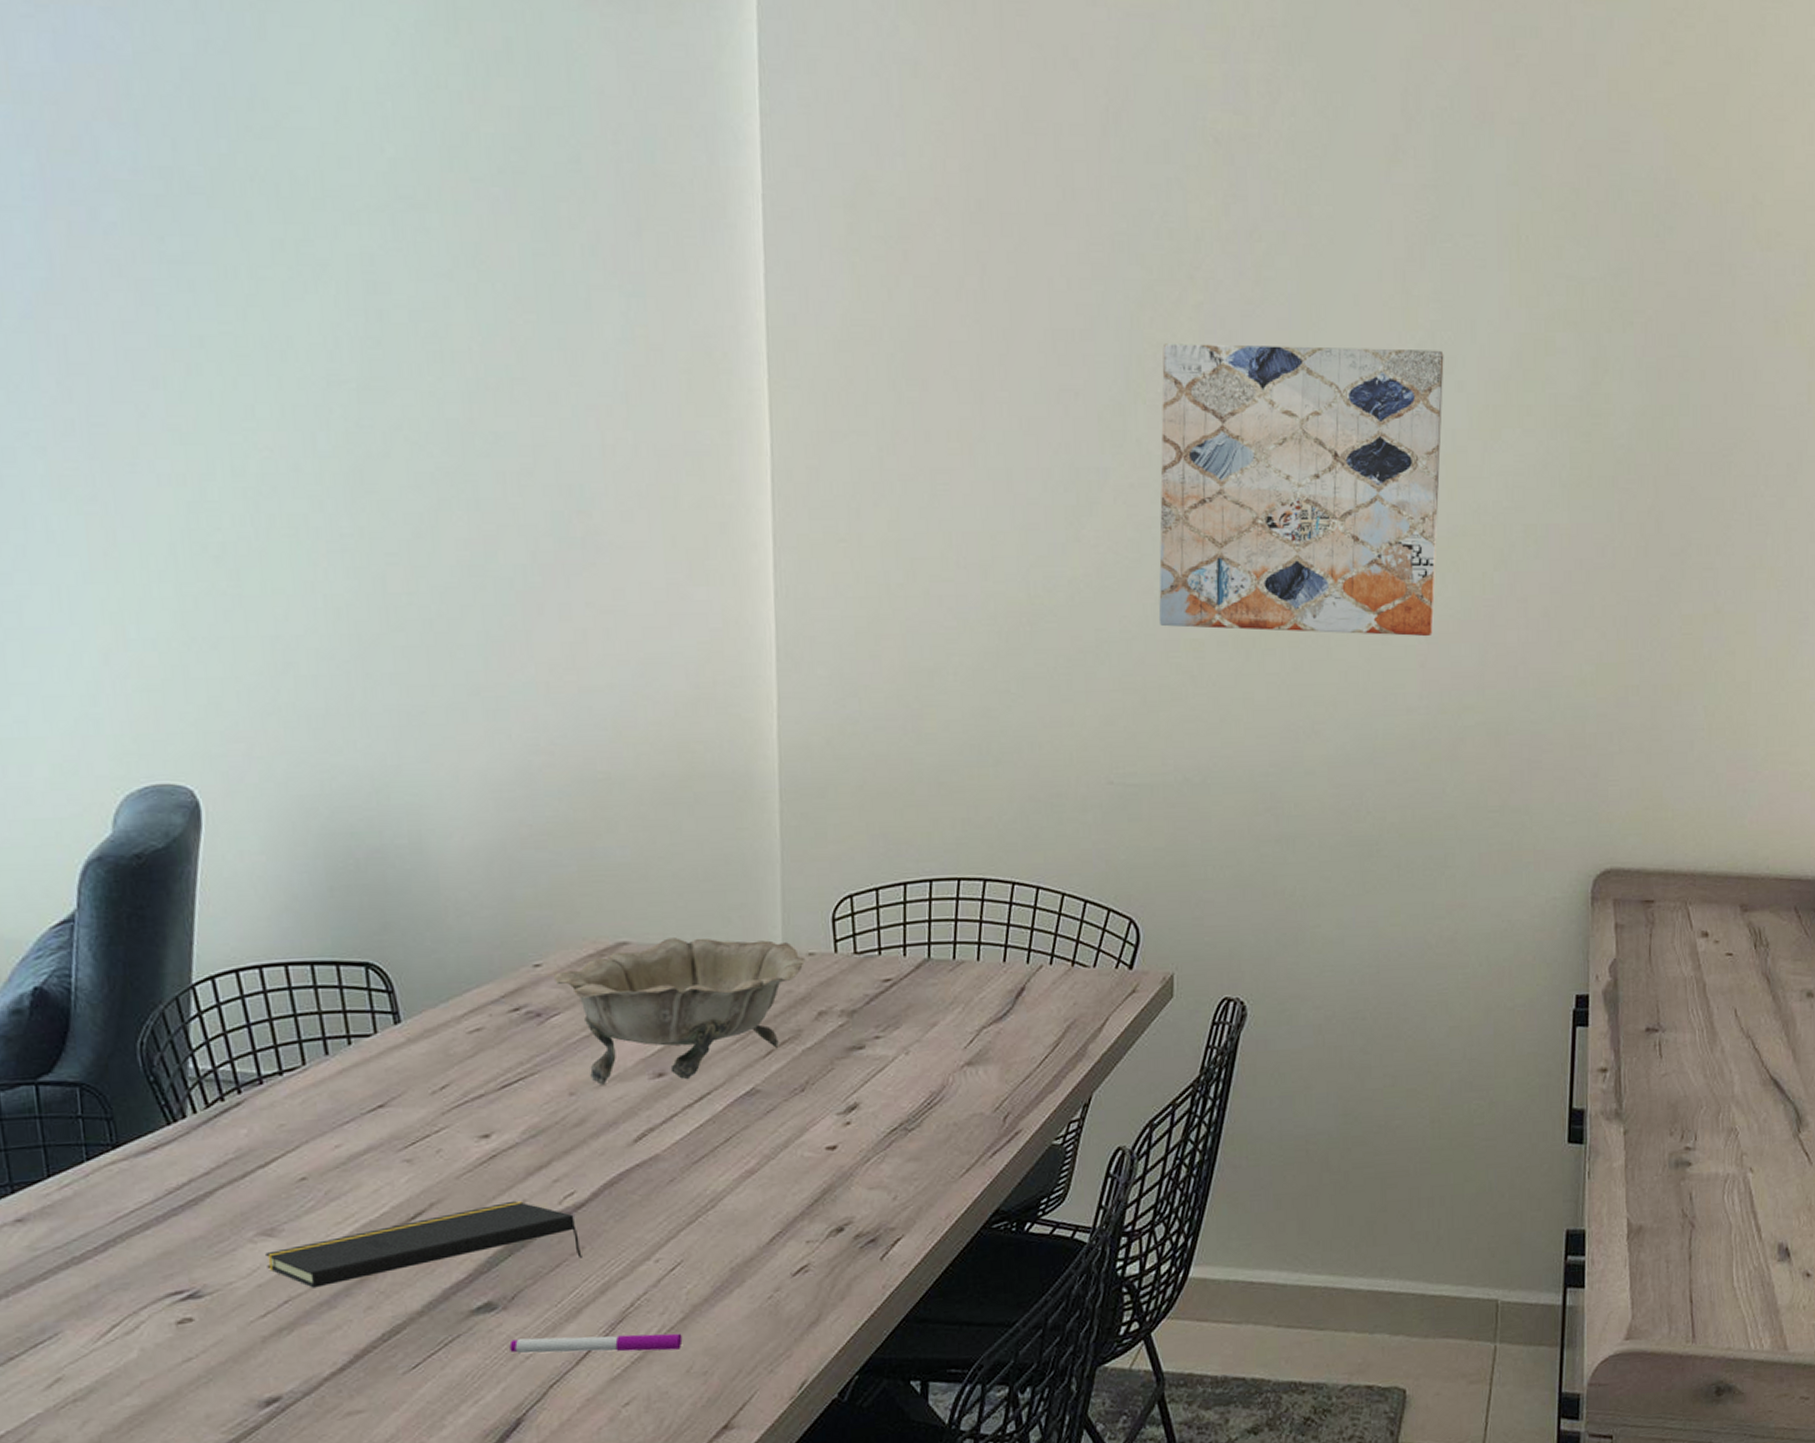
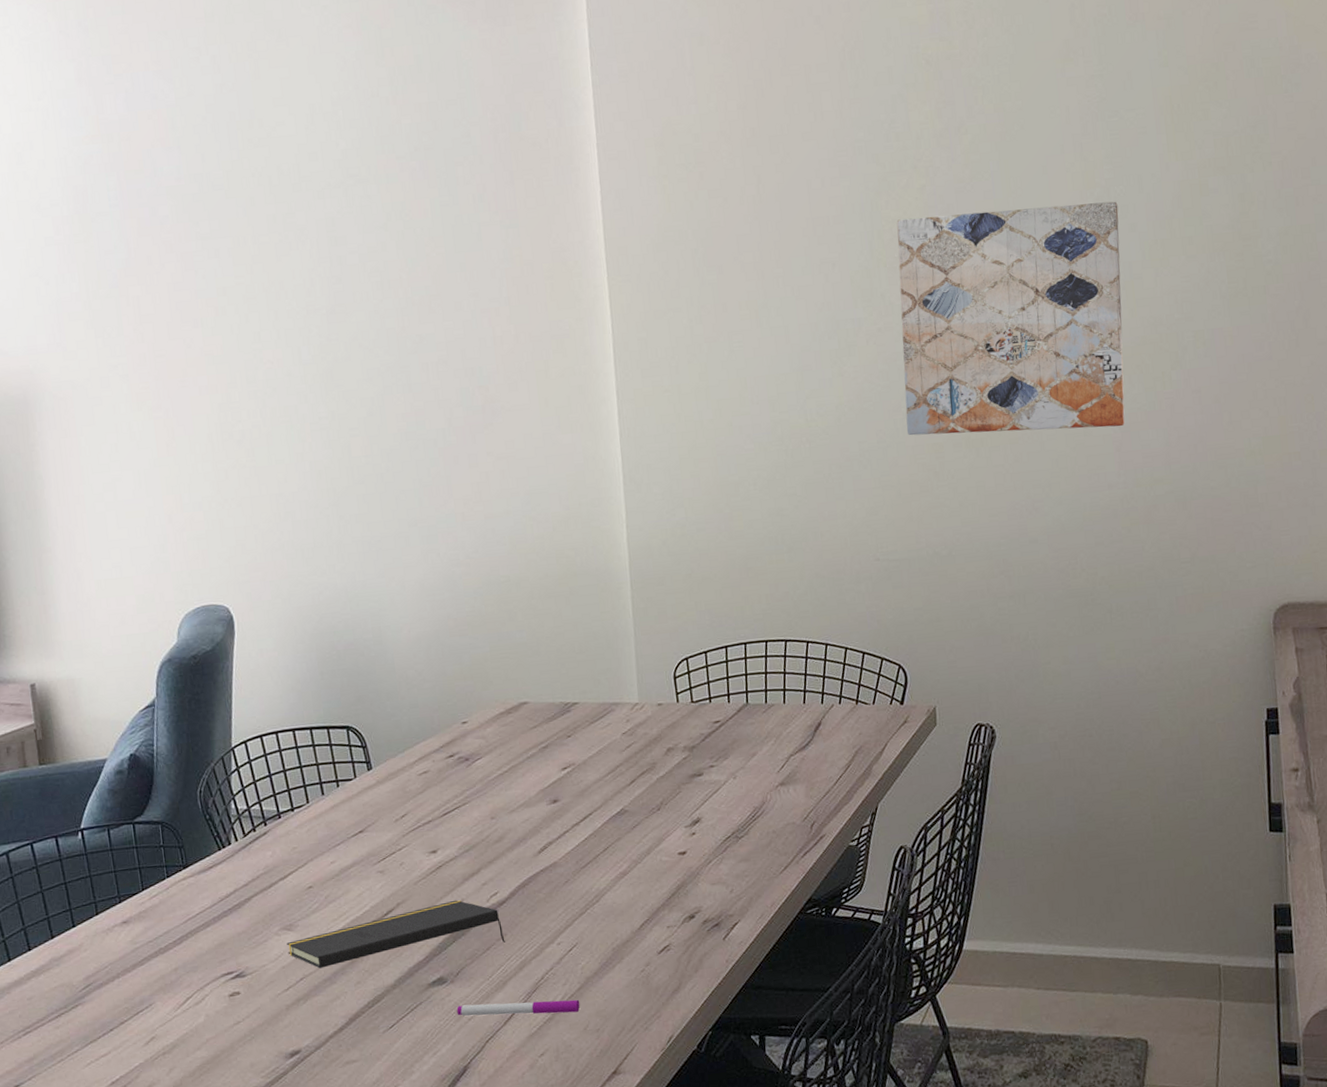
decorative bowl: present [553,938,806,1085] -> none [475,695,656,810]

